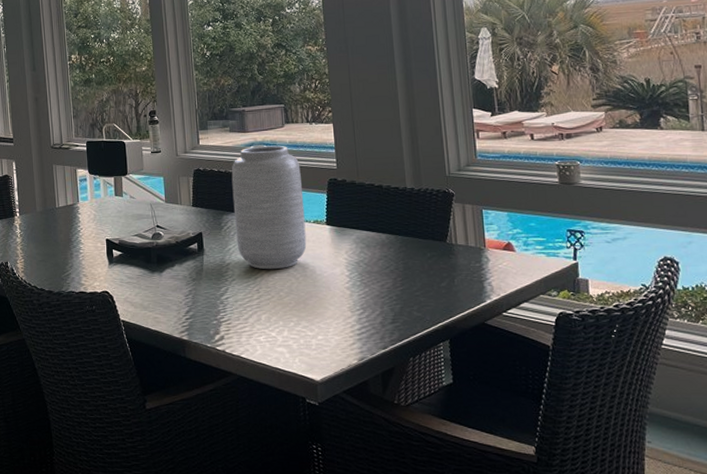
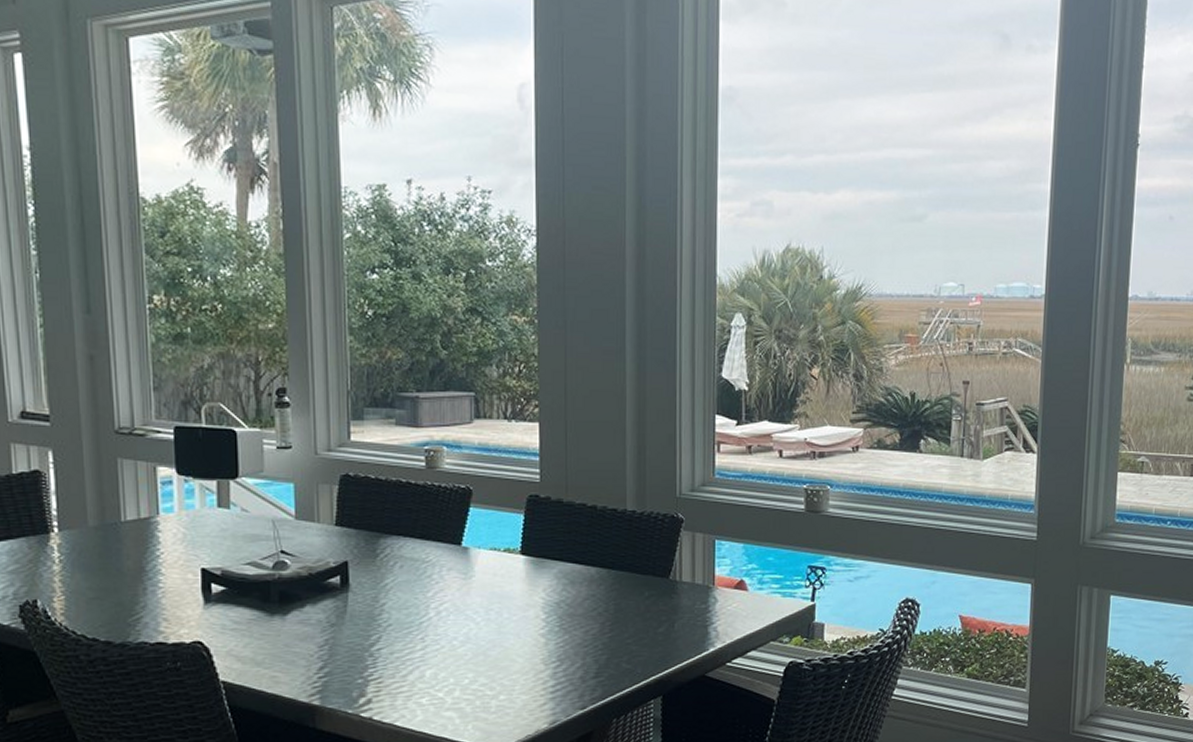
vase: present [231,145,307,270] -> none [394,447,493,612]

